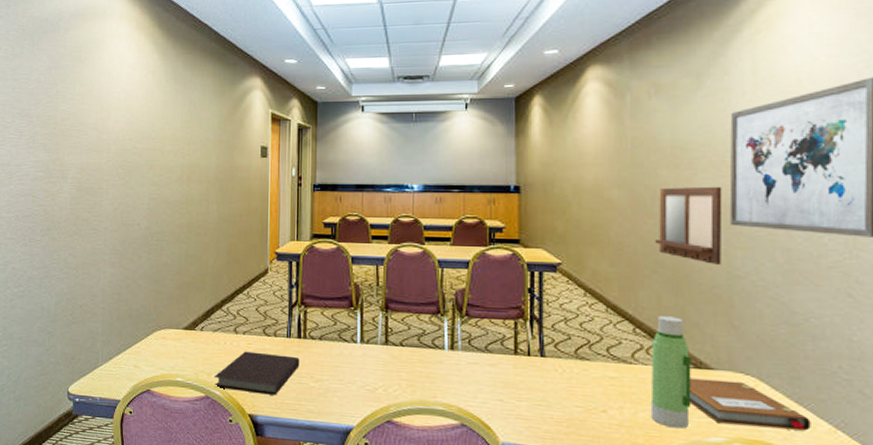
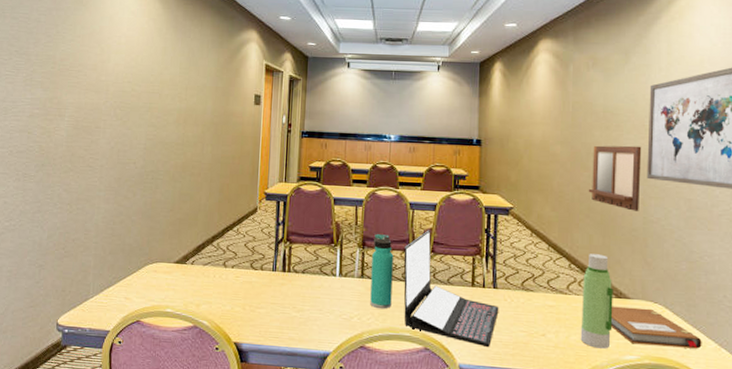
notebook: present [214,351,300,395] -> none [202,284,284,325]
thermos bottle: none [396,295,421,380] -> present [370,233,394,309]
laptop: none [433,290,549,425] -> present [403,230,499,348]

